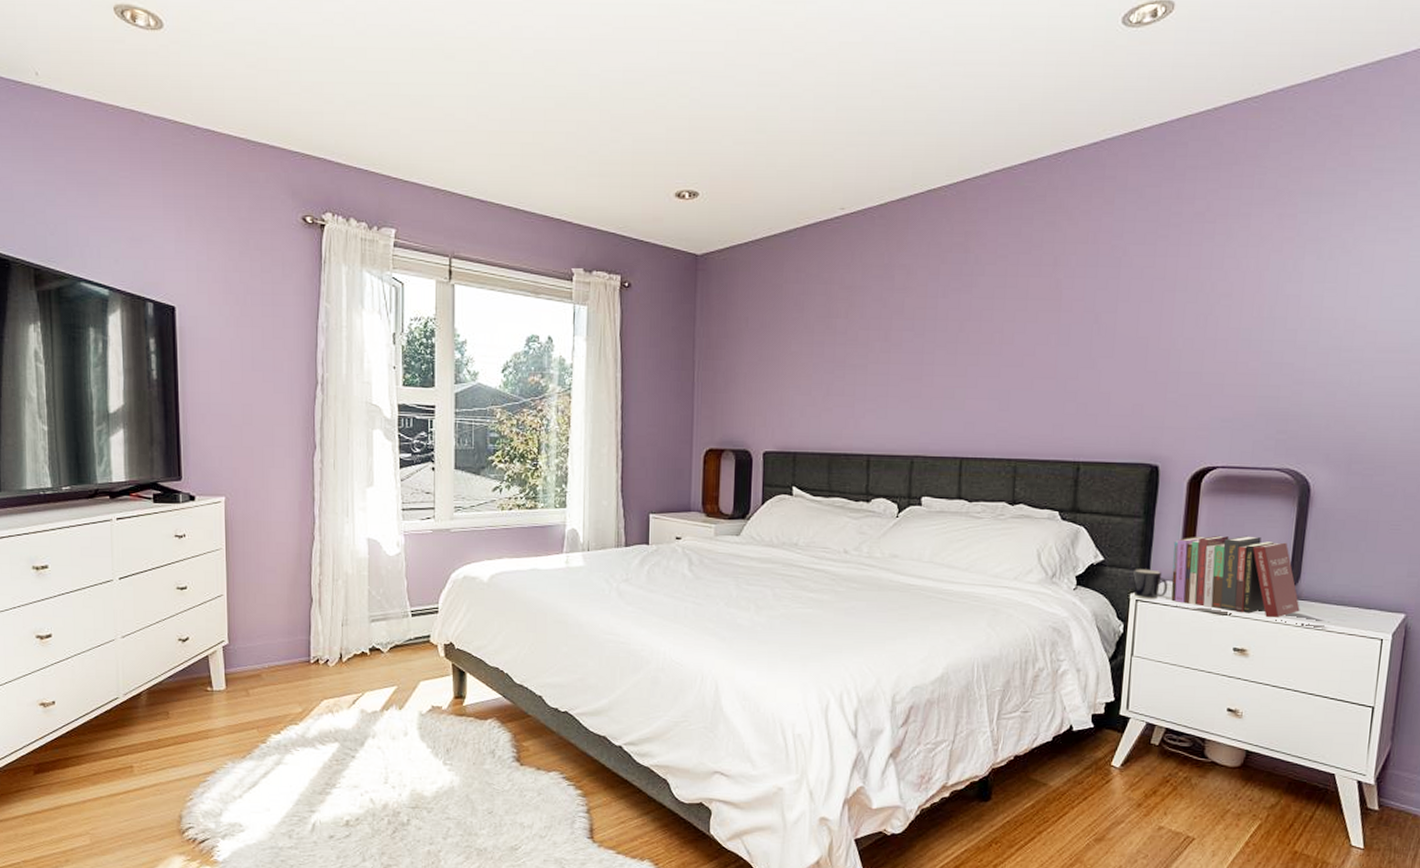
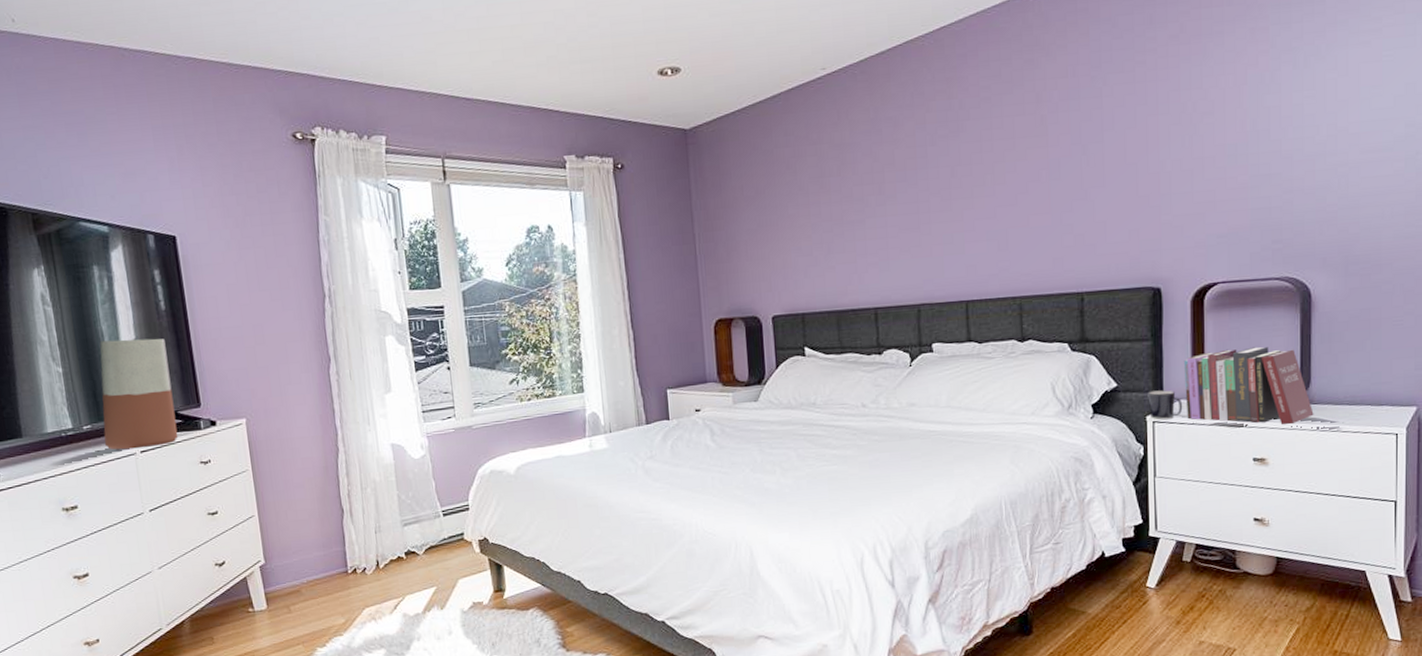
vase: none [81,404,156,516] -> present [99,338,179,450]

